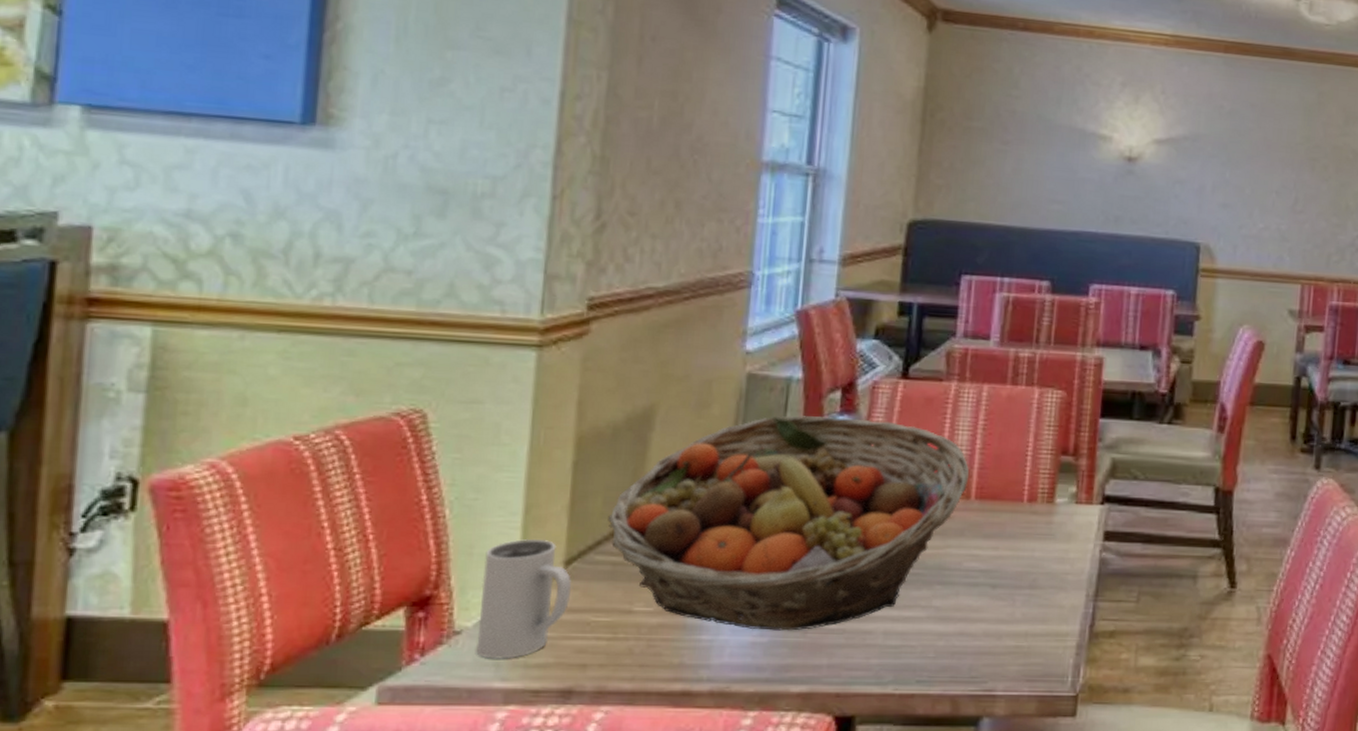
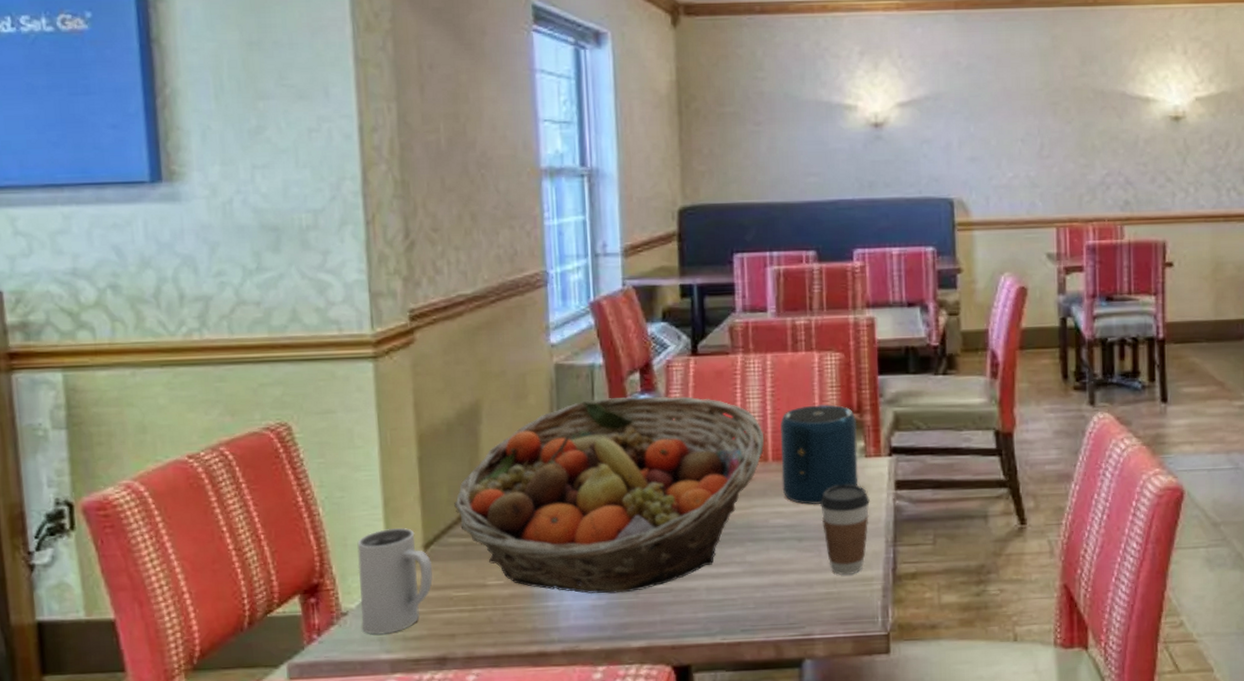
speaker: none [982,443,1072,550] -> present [780,404,858,504]
coffee cup: none [1020,531,1075,628] -> present [820,484,870,575]

